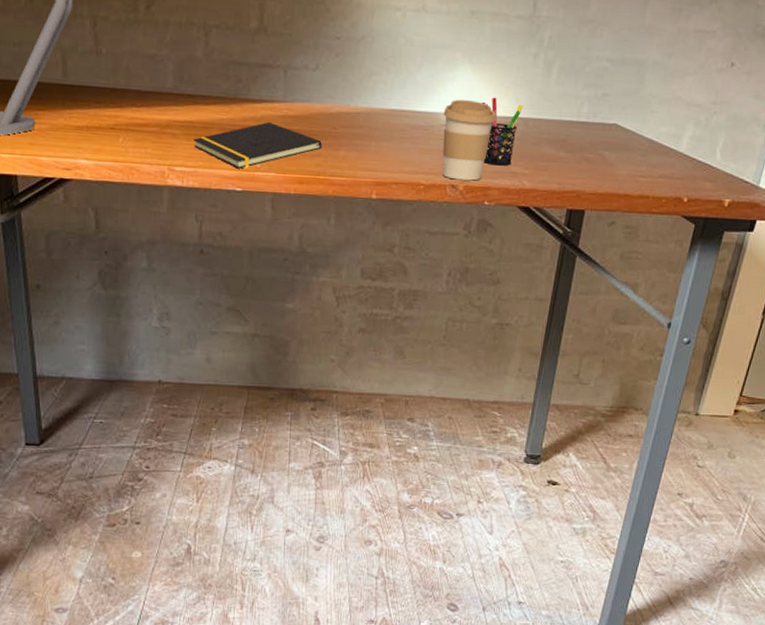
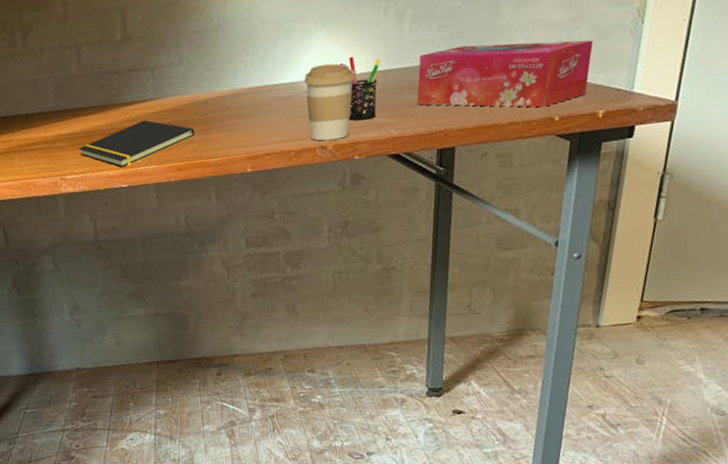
tissue box: none [554,108,728,186] -> present [417,40,593,108]

